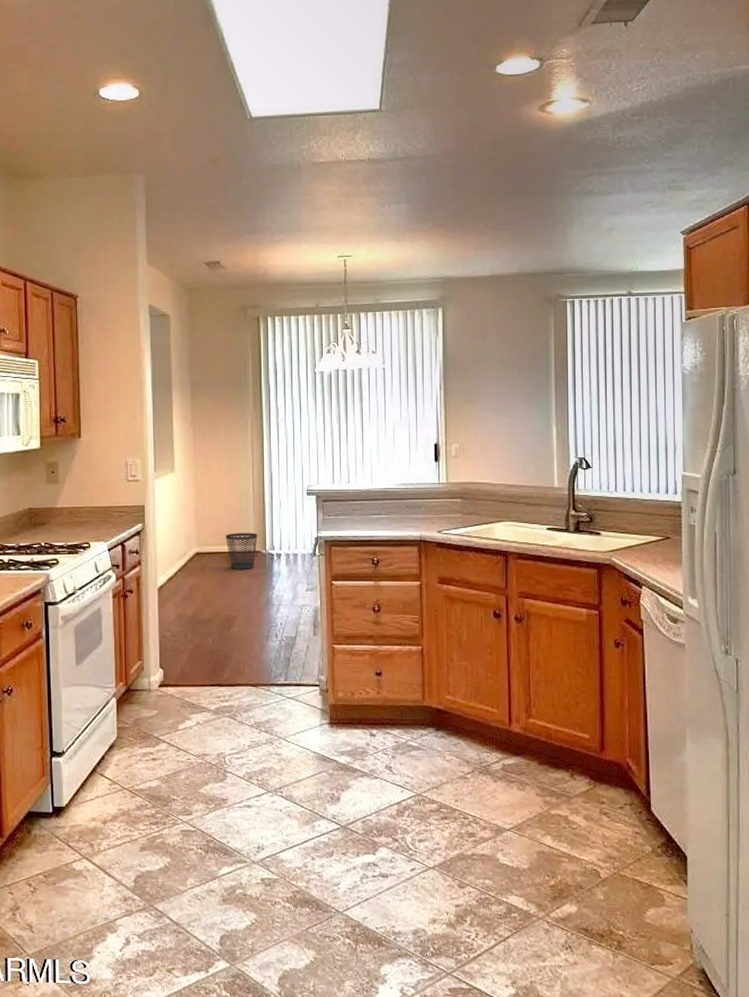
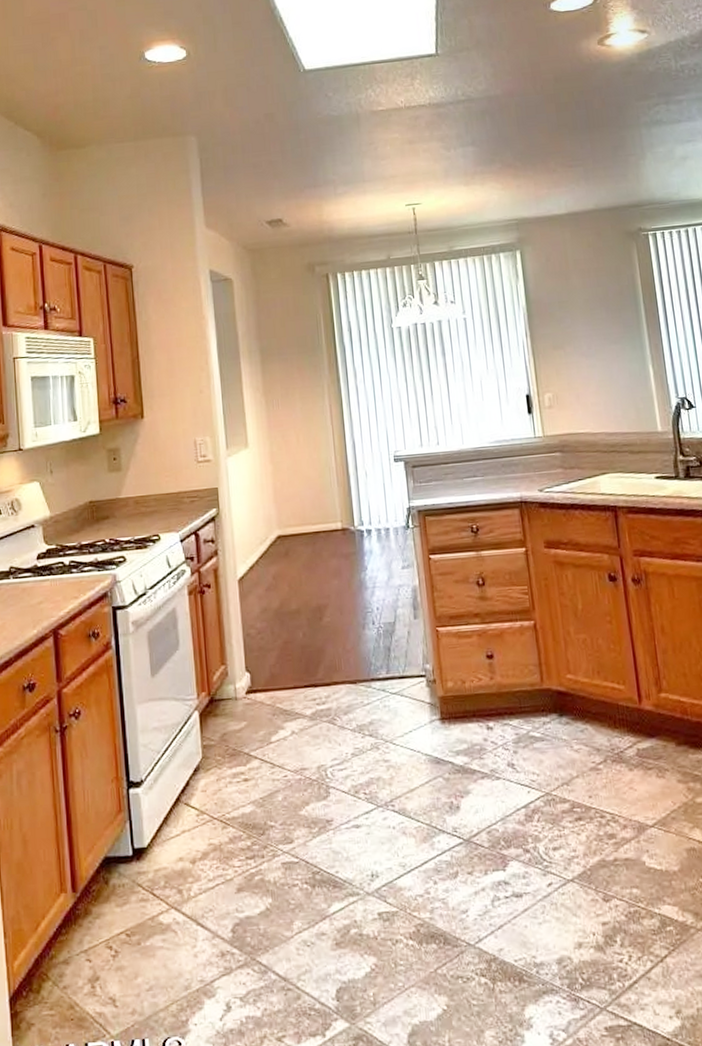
wastebasket: present [225,533,258,569] -> none [308,508,345,551]

